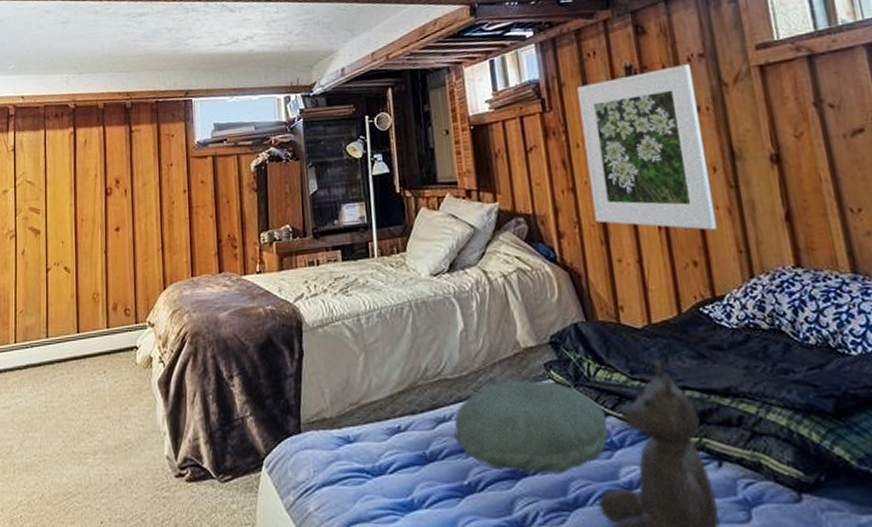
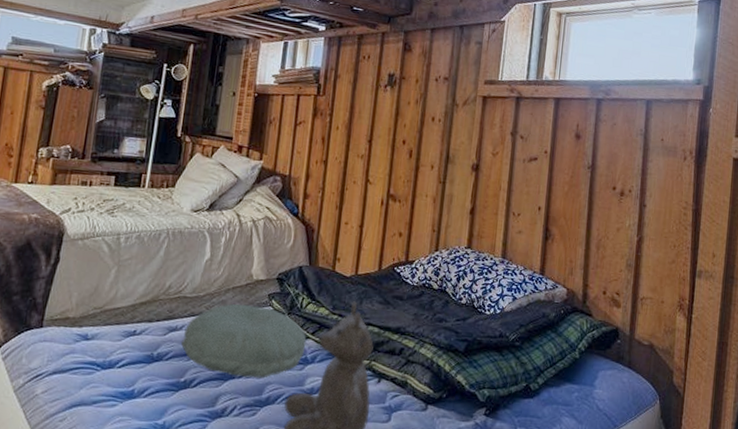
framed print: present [577,64,717,230] -> none [336,80,436,212]

